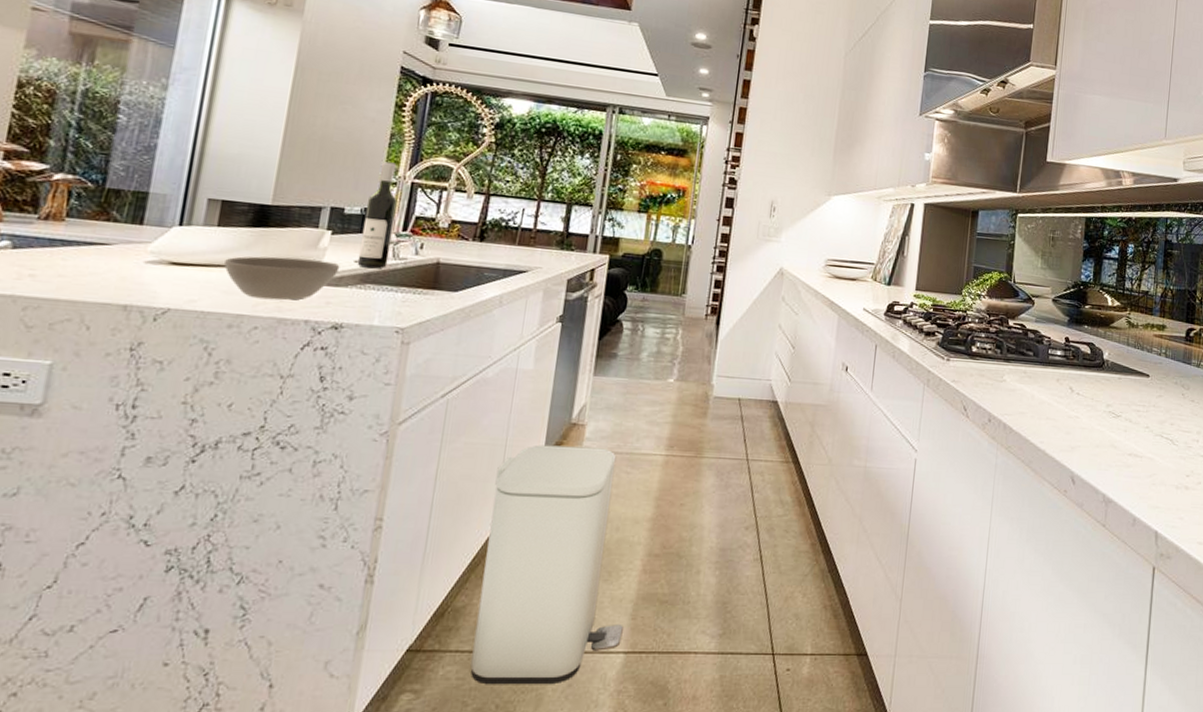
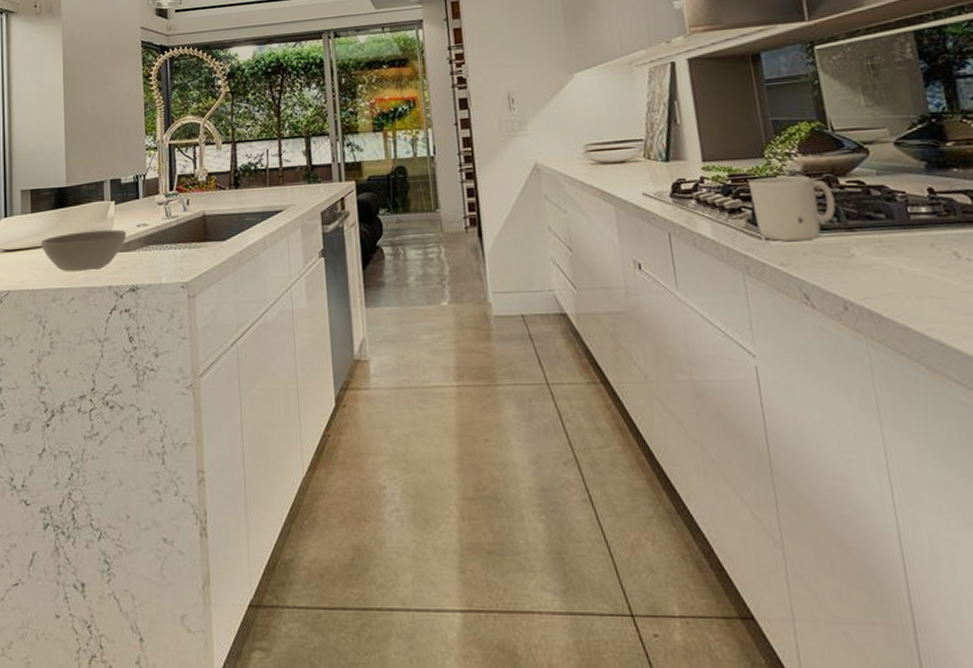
bottle: present [357,161,398,269] -> none [137,129,163,231]
pedal bin: present [470,444,623,684] -> none [294,384,455,645]
mug: none [943,310,1003,365] -> present [747,176,836,242]

